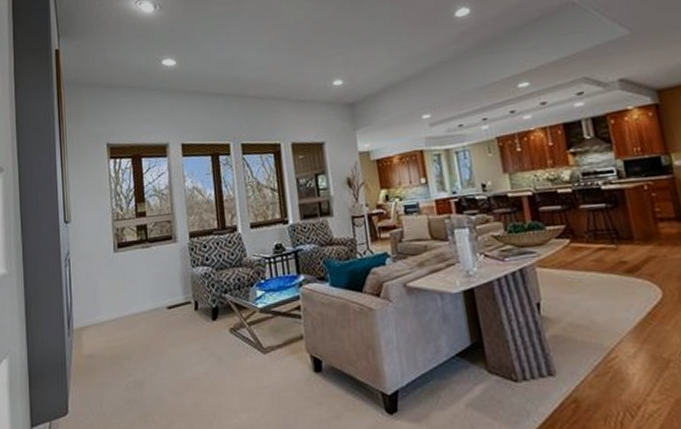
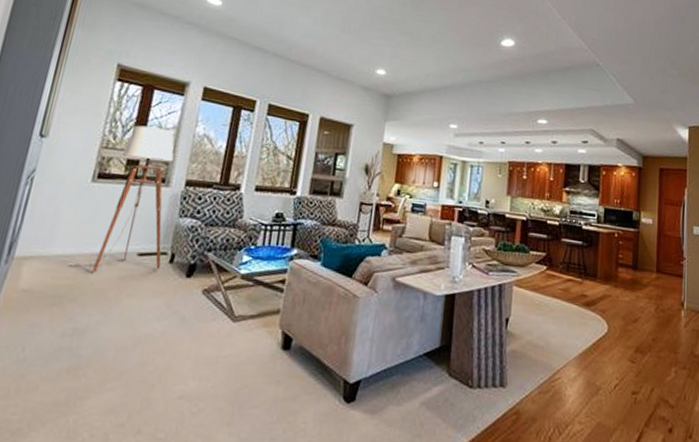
floor lamp: none [116,191,189,332] -> present [69,125,174,273]

